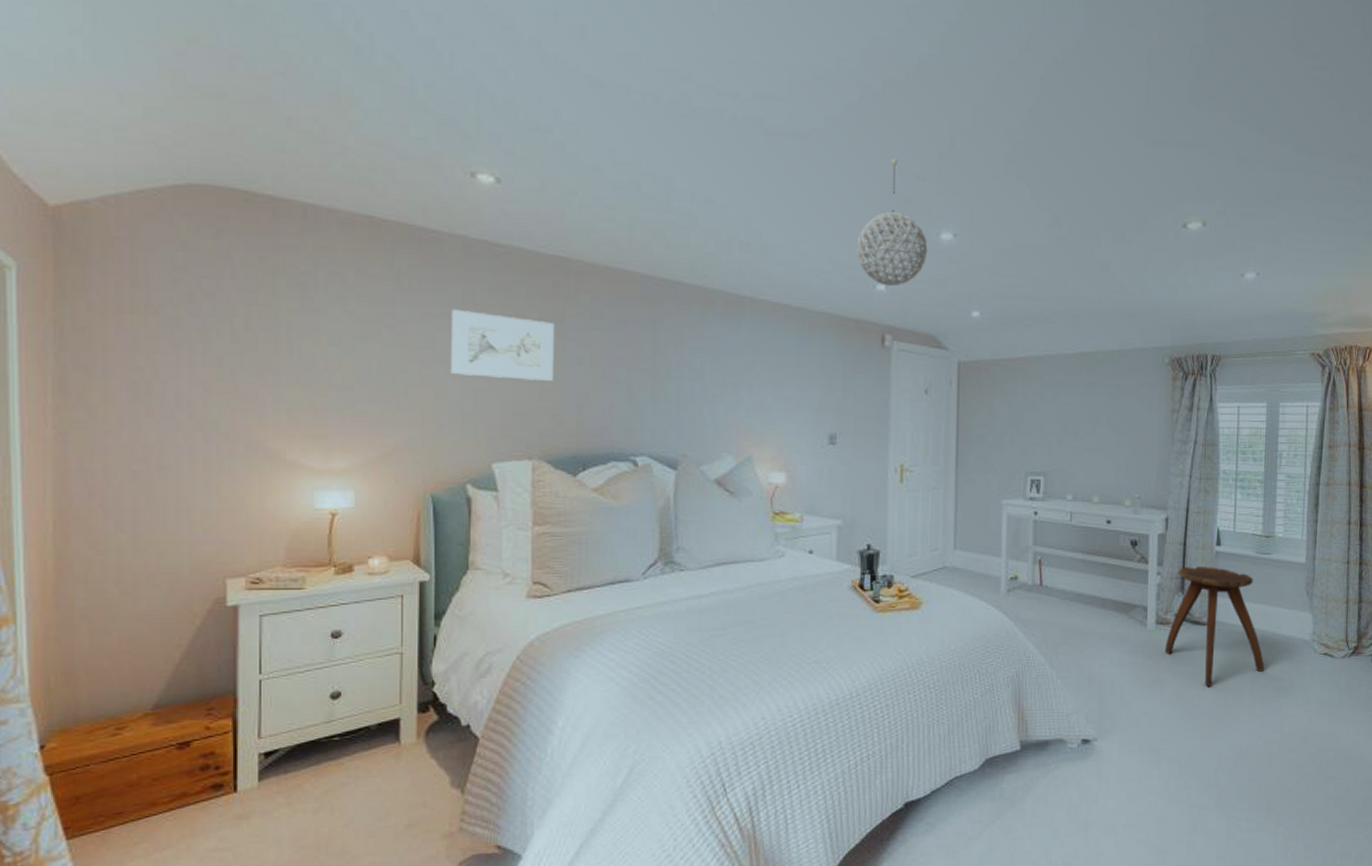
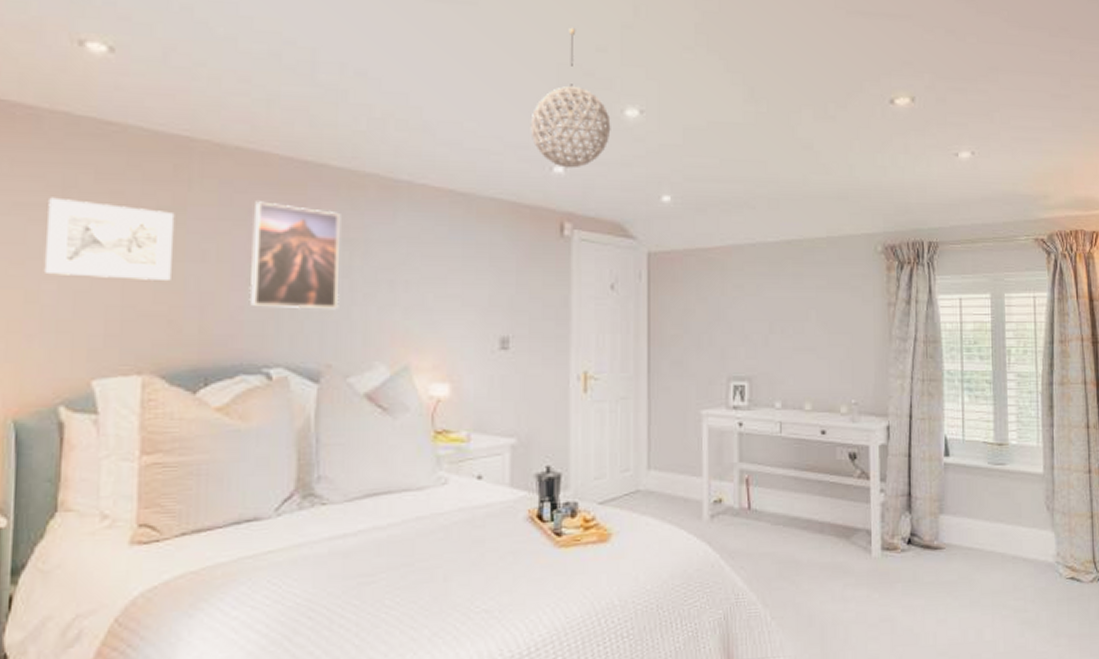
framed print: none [617,314,694,408] -> present [249,201,341,310]
stool: present [1164,567,1265,687] -> none [892,481,1006,623]

